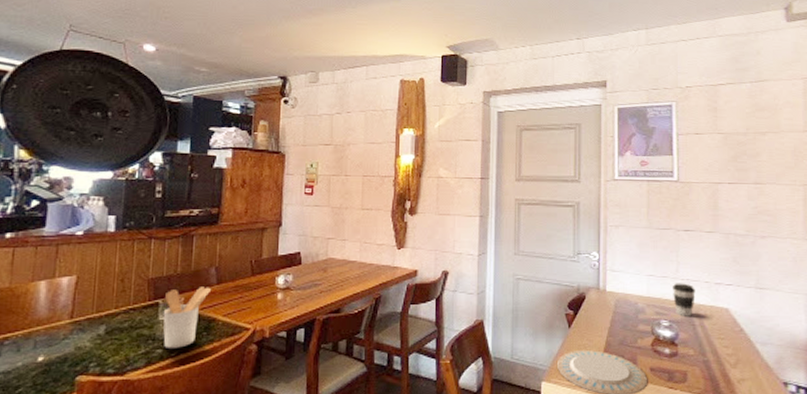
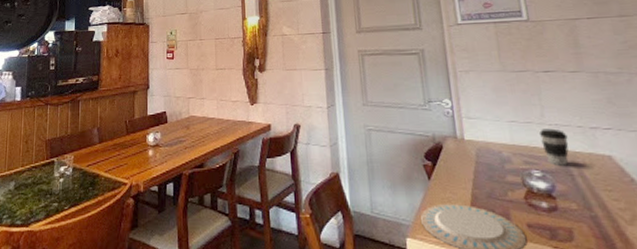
utensil holder: present [163,287,212,348] -> none [57,146,95,202]

